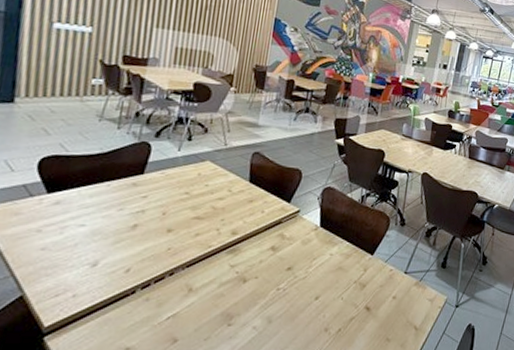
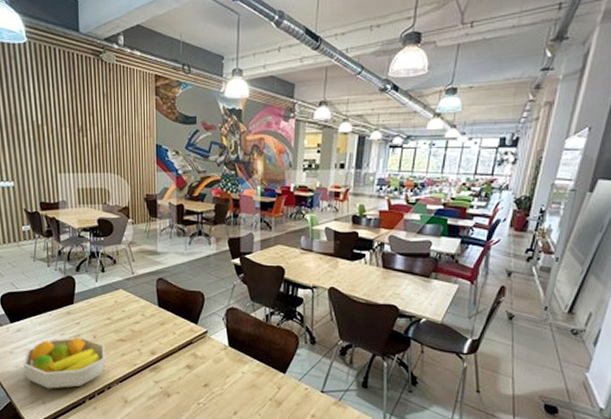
fruit bowl: none [52,213,176,277] -> present [22,337,105,389]

